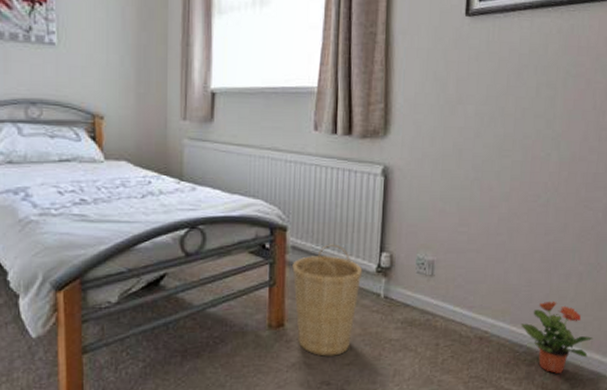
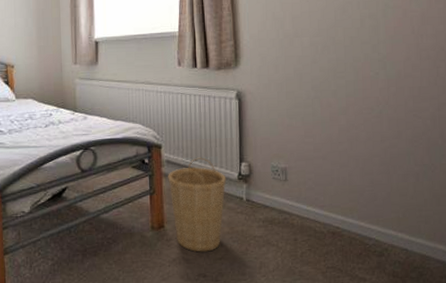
potted plant: present [520,300,593,373] -> none [367,198,436,263]

